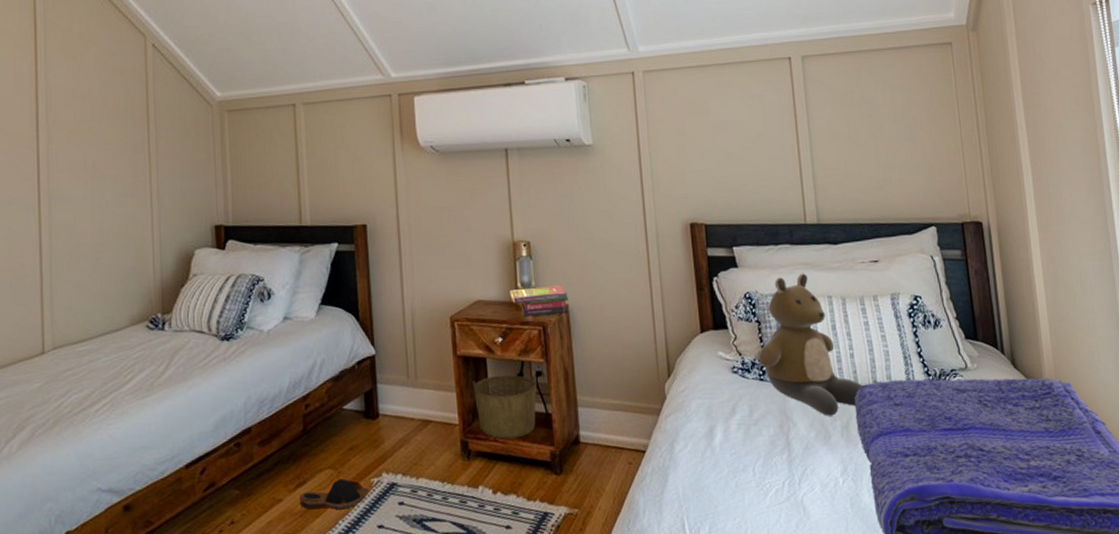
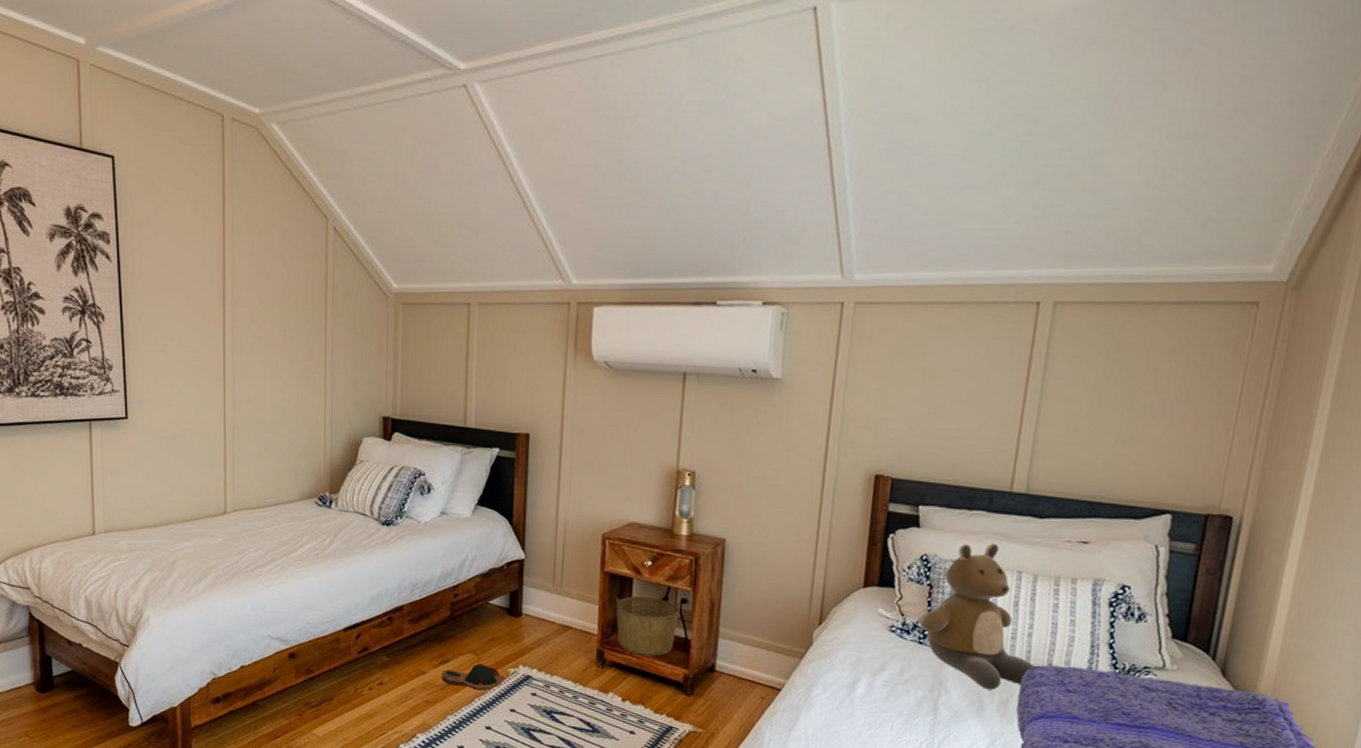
books: present [510,285,568,316] -> none [666,516,727,547]

